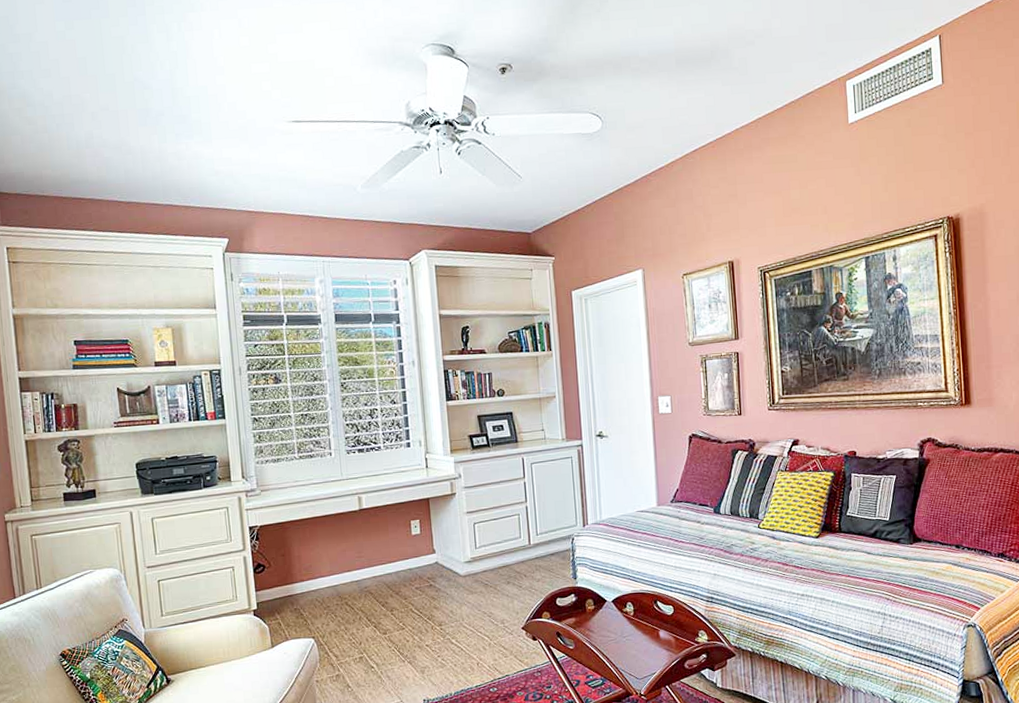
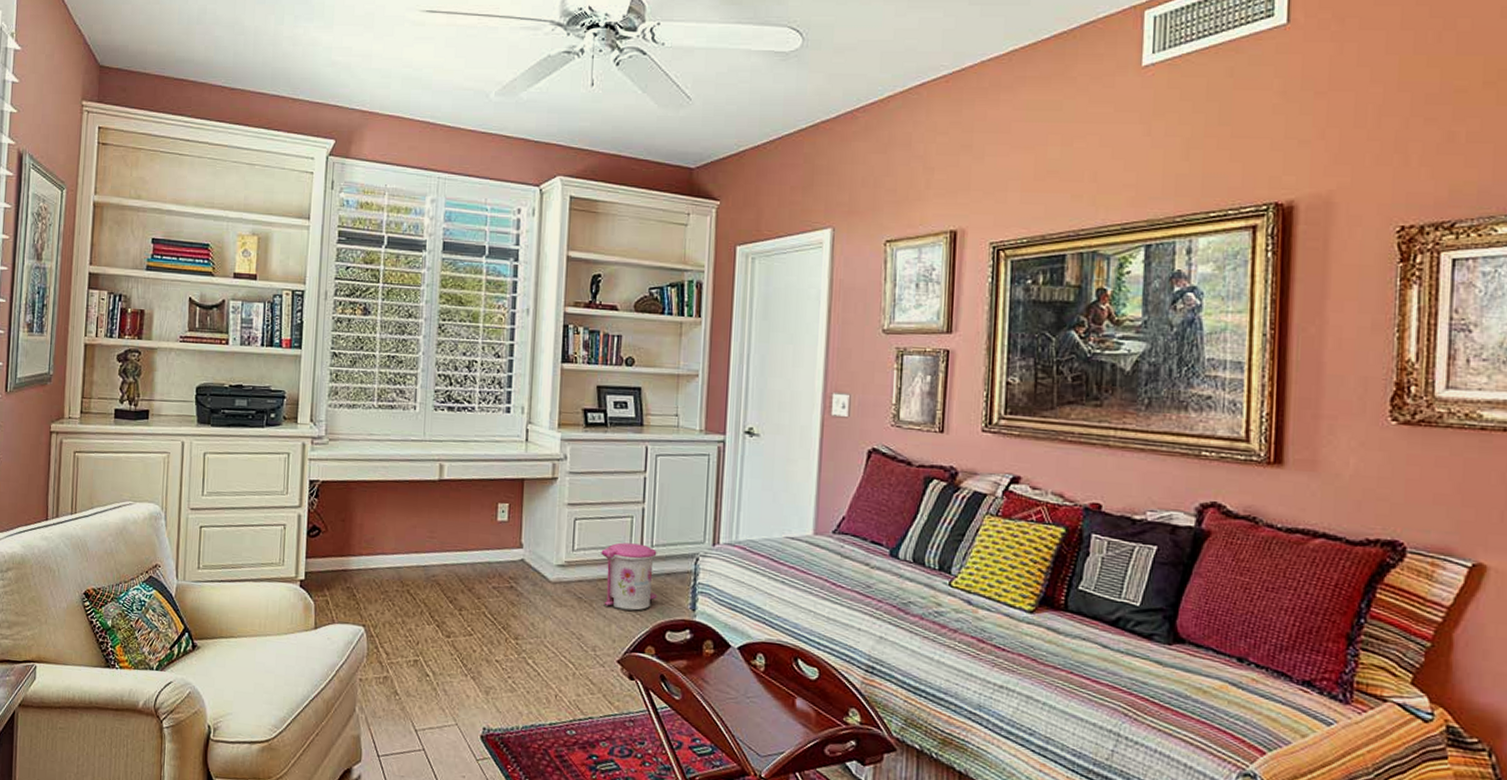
trash can: none [498,534,546,588] -> present [601,542,658,611]

